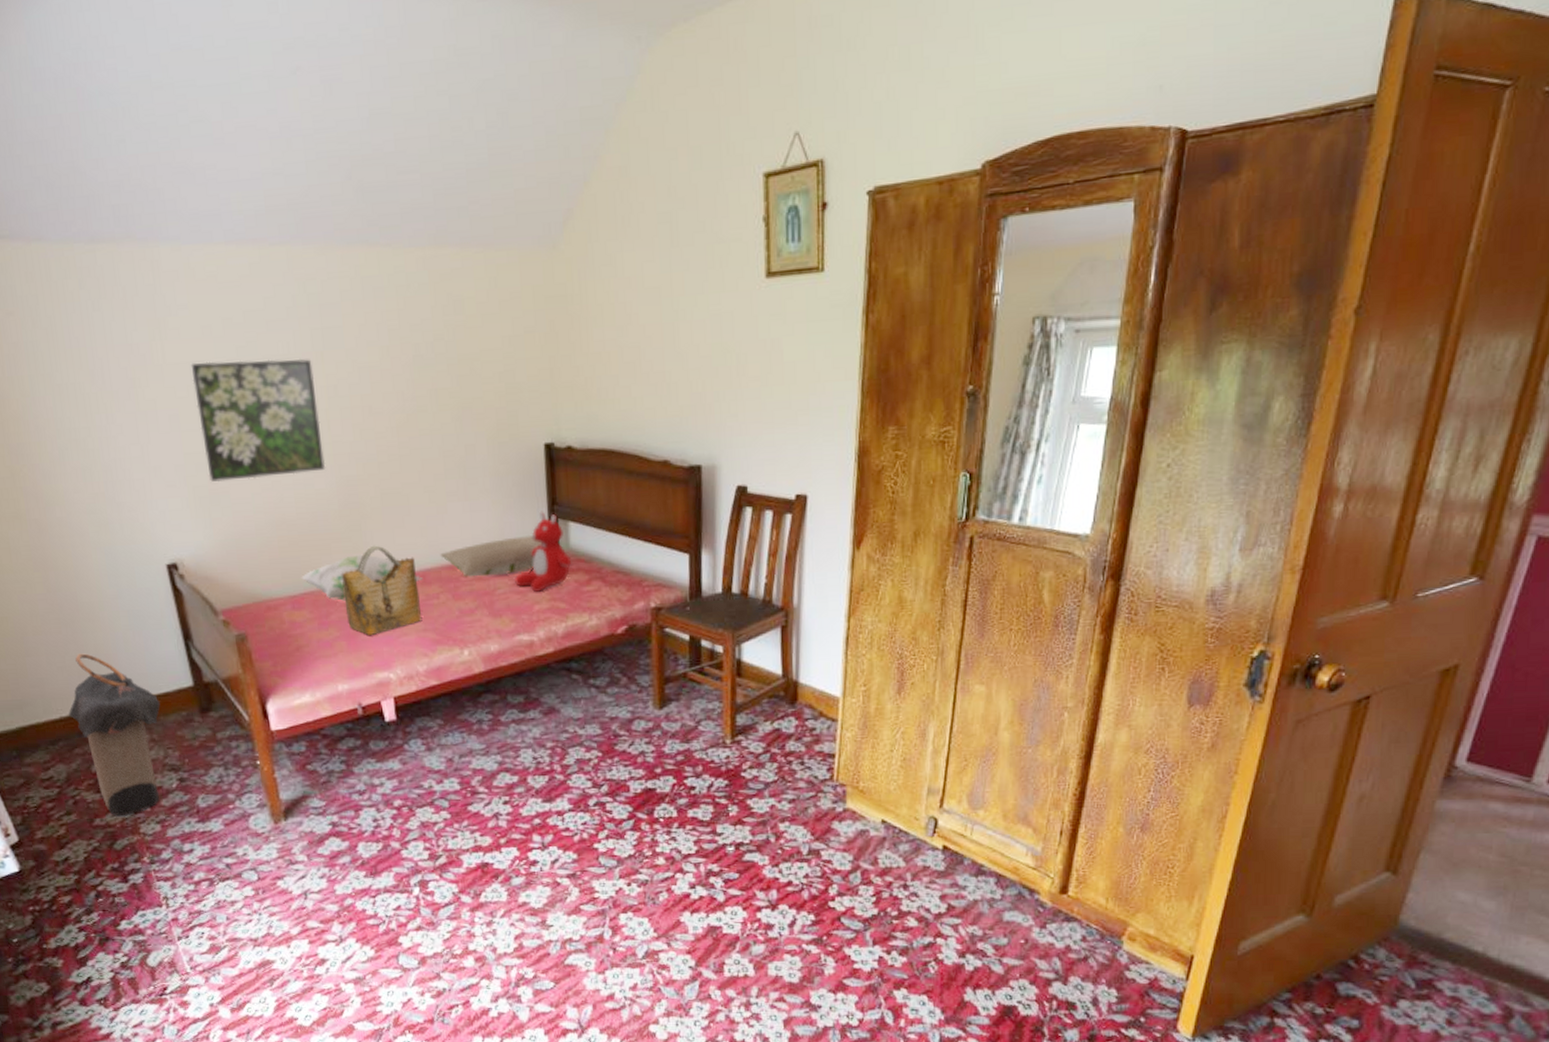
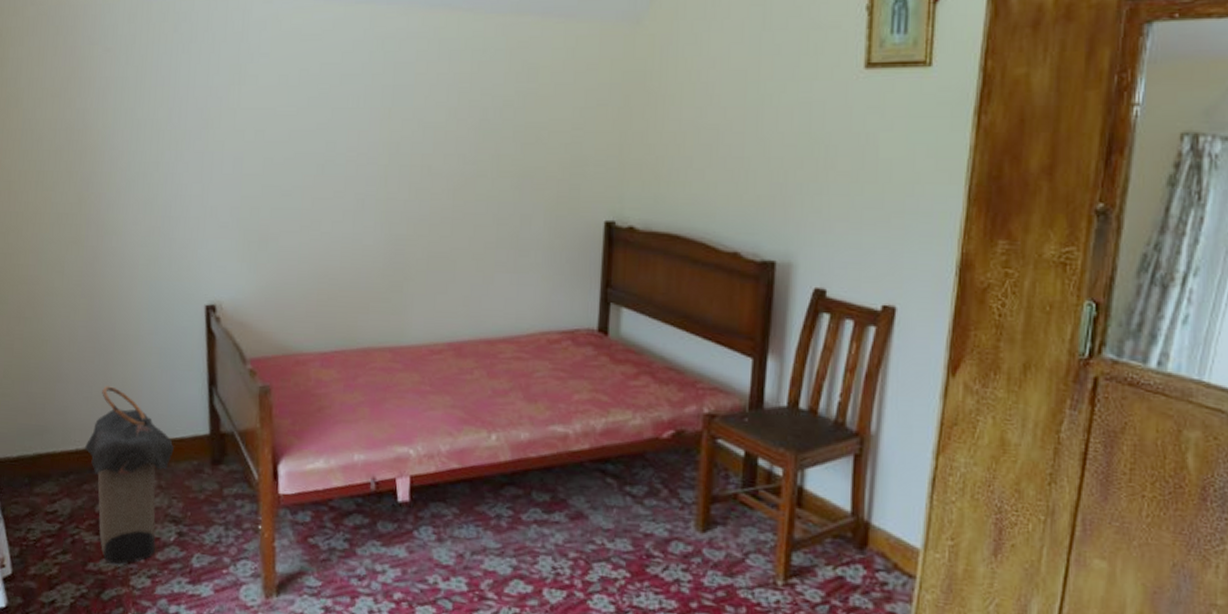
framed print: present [190,358,326,482] -> none [261,109,379,228]
decorative pillow: present [301,554,423,601] -> none [334,317,459,364]
grocery bag: present [342,545,421,635] -> none [374,309,453,405]
pillow: present [440,534,570,577] -> none [480,316,619,357]
teddy bear: present [515,511,571,592] -> none [556,292,619,380]

